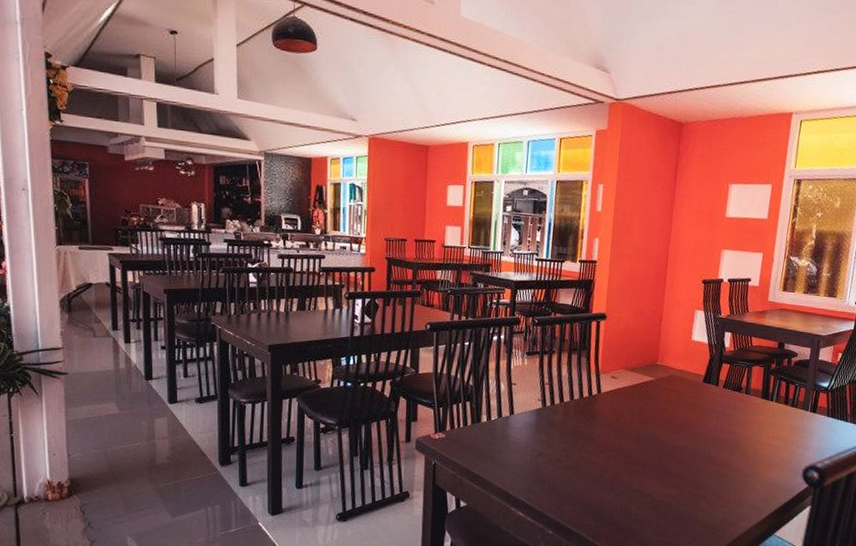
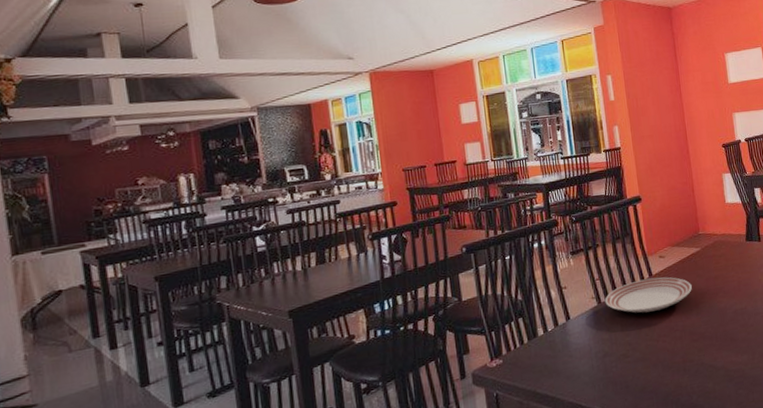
dinner plate: none [549,394,638,427] -> present [604,277,692,313]

